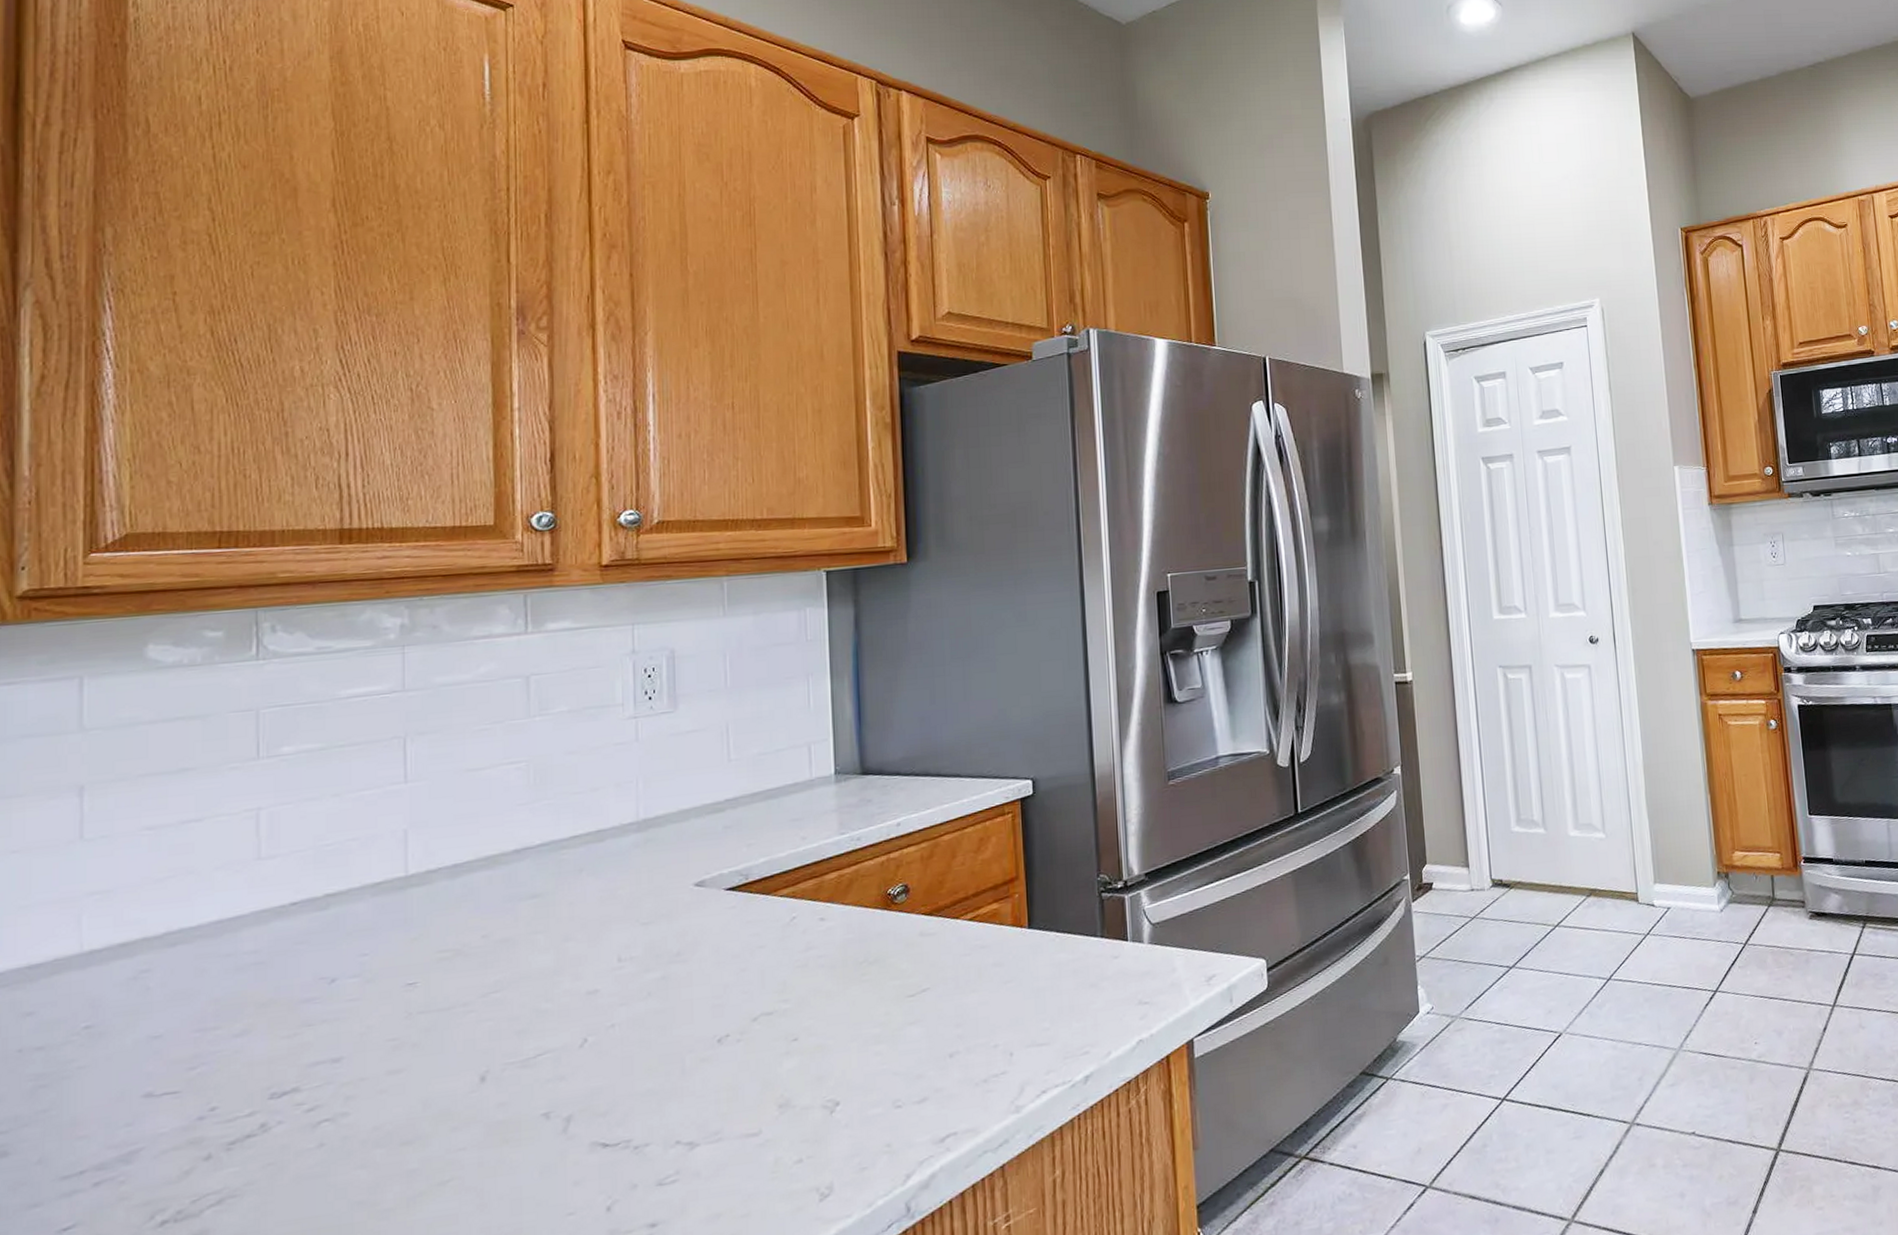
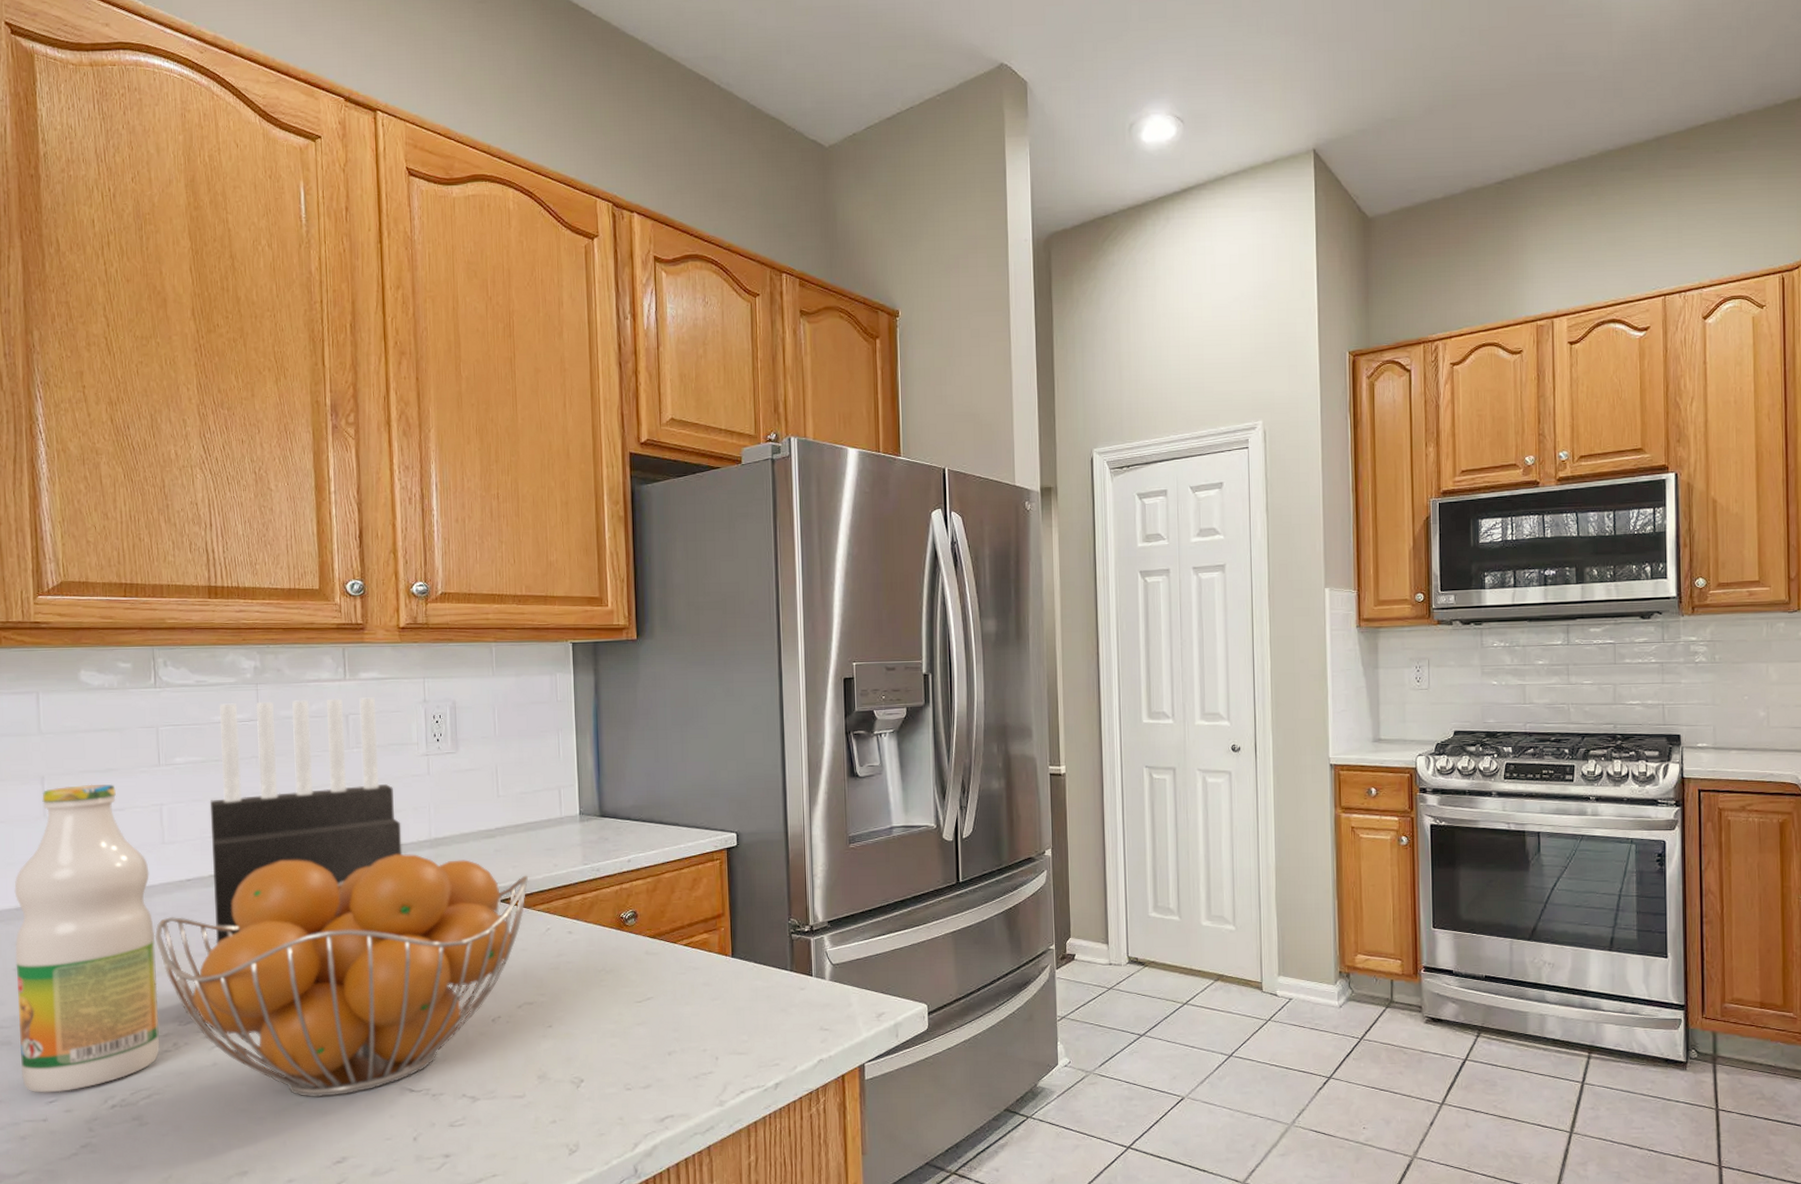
bottle: none [20,788,241,1220] -> present [14,784,159,1093]
fruit basket: none [241,841,767,1173] -> present [155,854,528,1098]
knife block: none [329,651,599,984] -> present [209,696,402,944]

